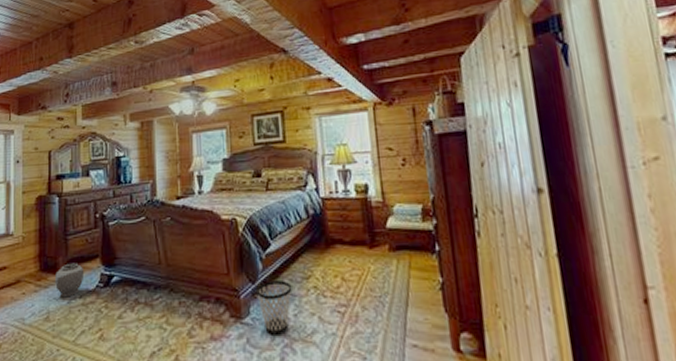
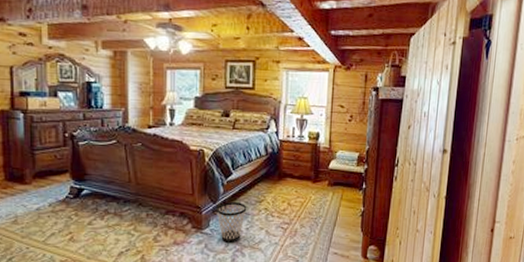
vase: present [55,263,85,298] -> none [22,175,54,205]

